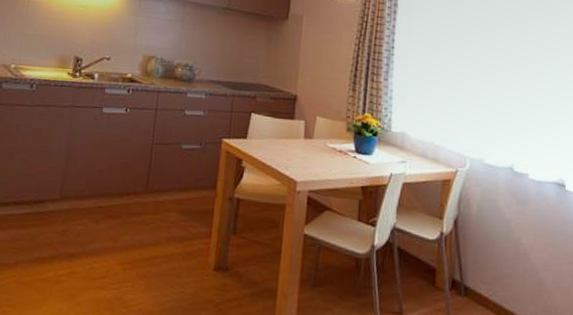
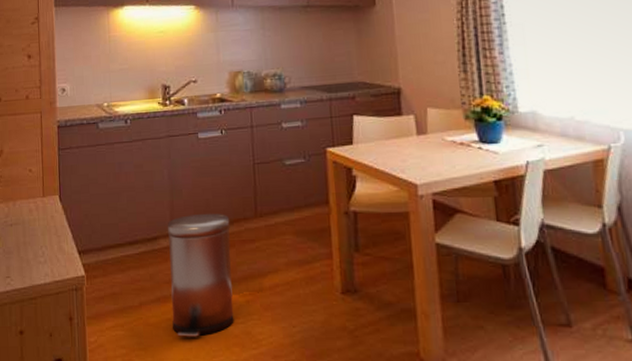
pedal bin: none [46,183,121,298] -> present [167,213,234,337]

